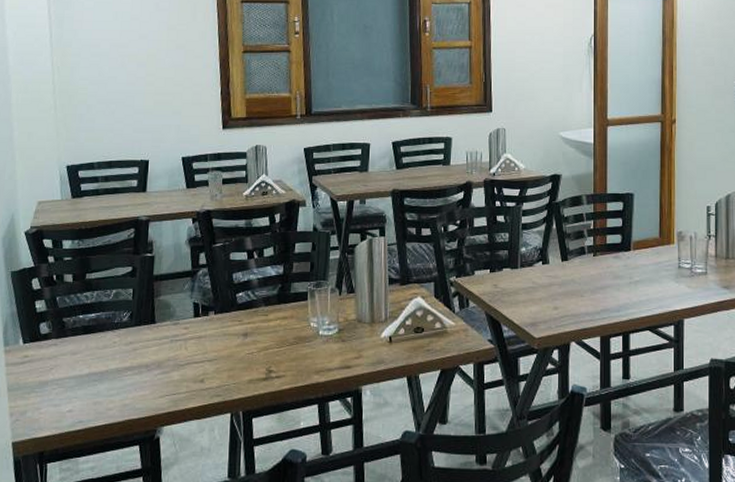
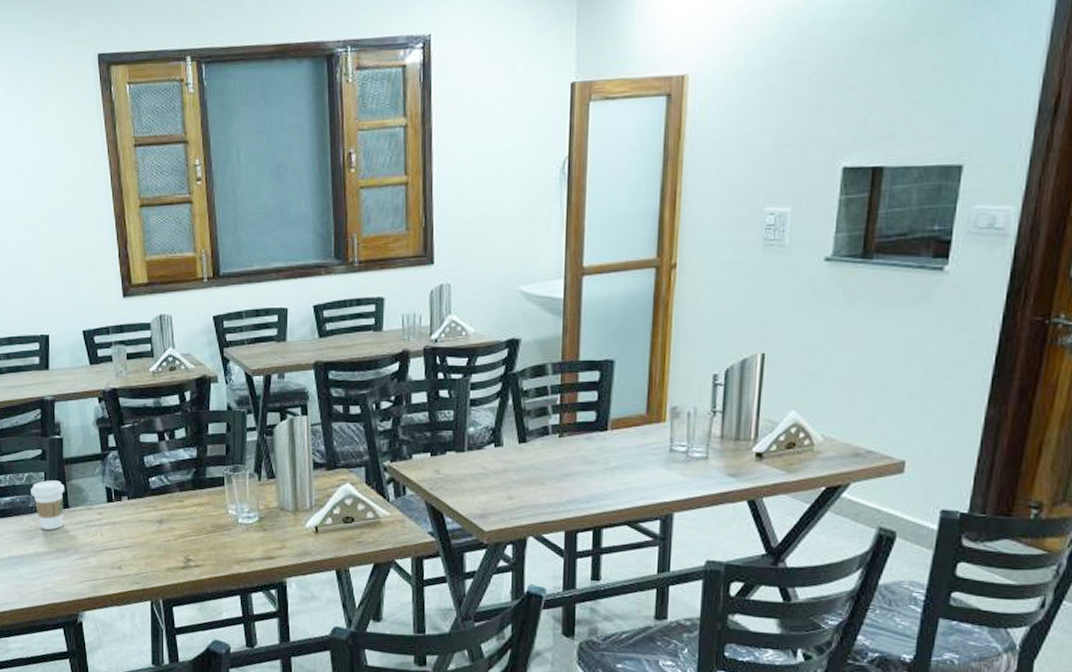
coffee cup: none [117,296,153,345] -> present [30,480,65,530]

